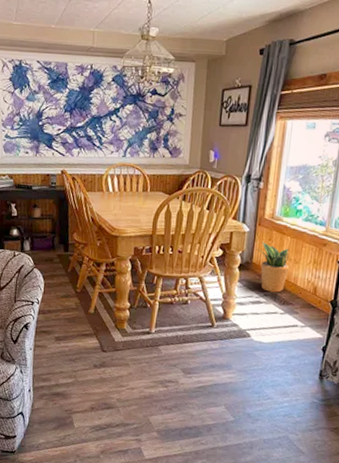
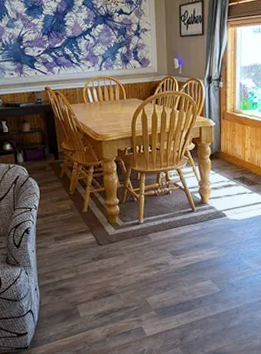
potted plant: present [257,242,289,293] -> none [223,133,252,176]

